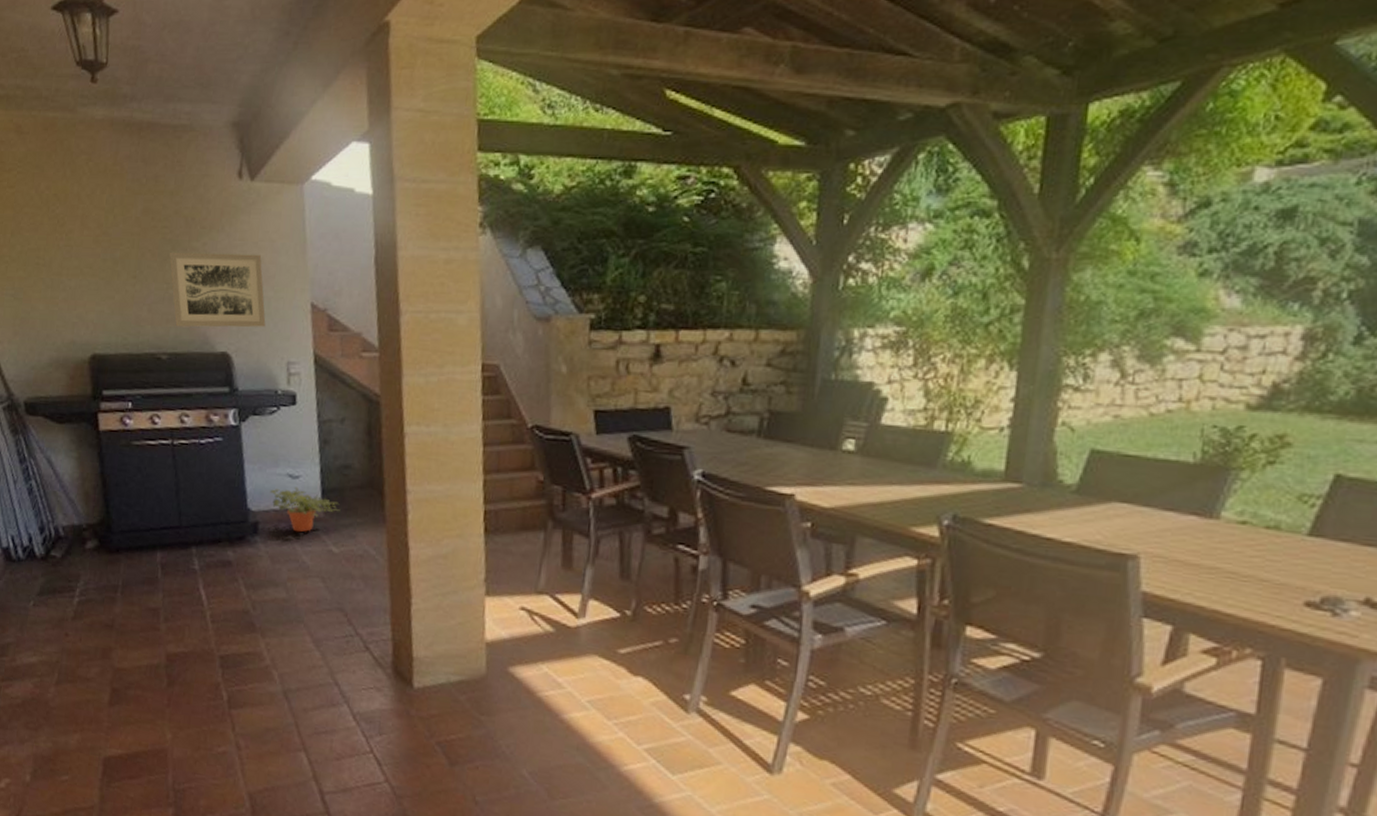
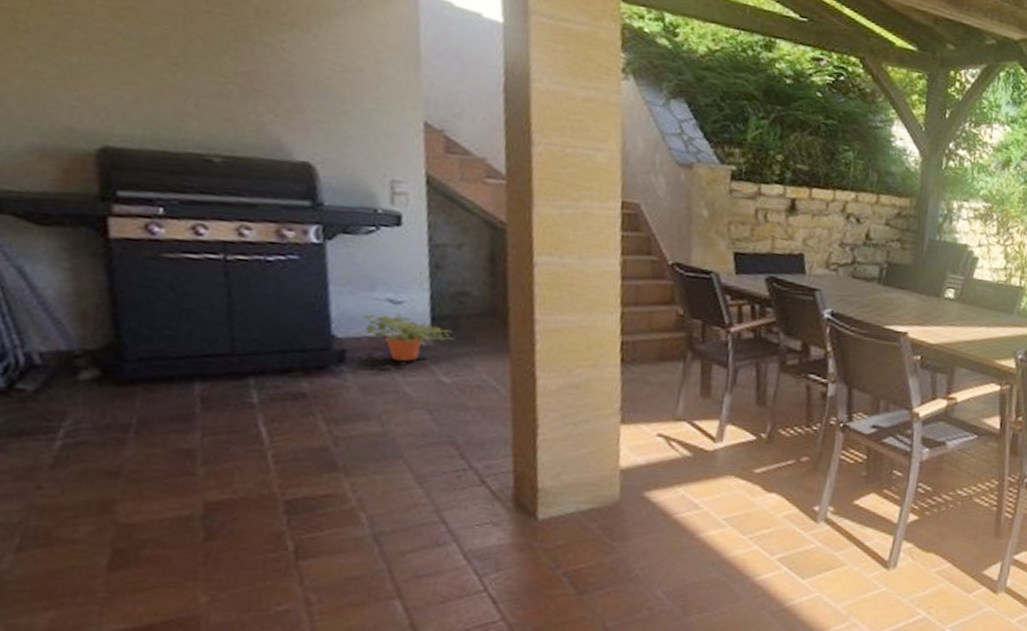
wall art: present [169,251,266,328] -> none [230,42,364,141]

